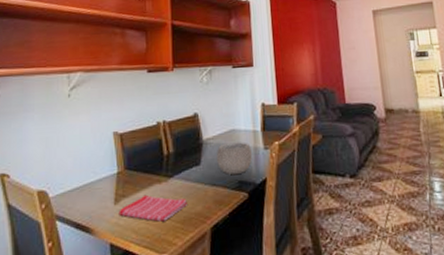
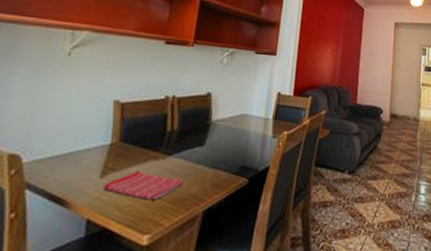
bowl: present [216,142,253,174] -> none [221,127,261,159]

